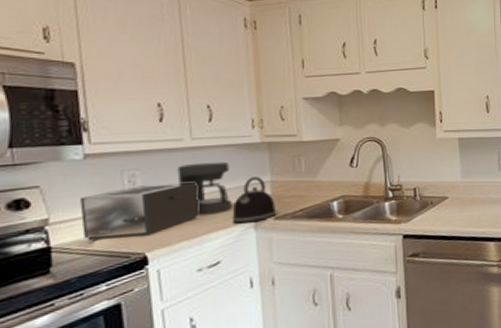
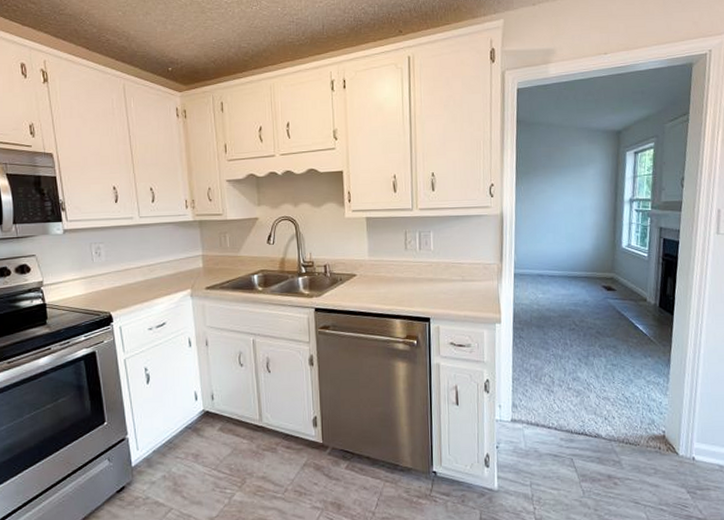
toaster: present [80,182,199,242] -> none [63,255,148,301]
coffee maker: present [177,161,232,217] -> none [130,237,173,284]
kettle: present [232,176,277,224] -> none [173,251,208,292]

